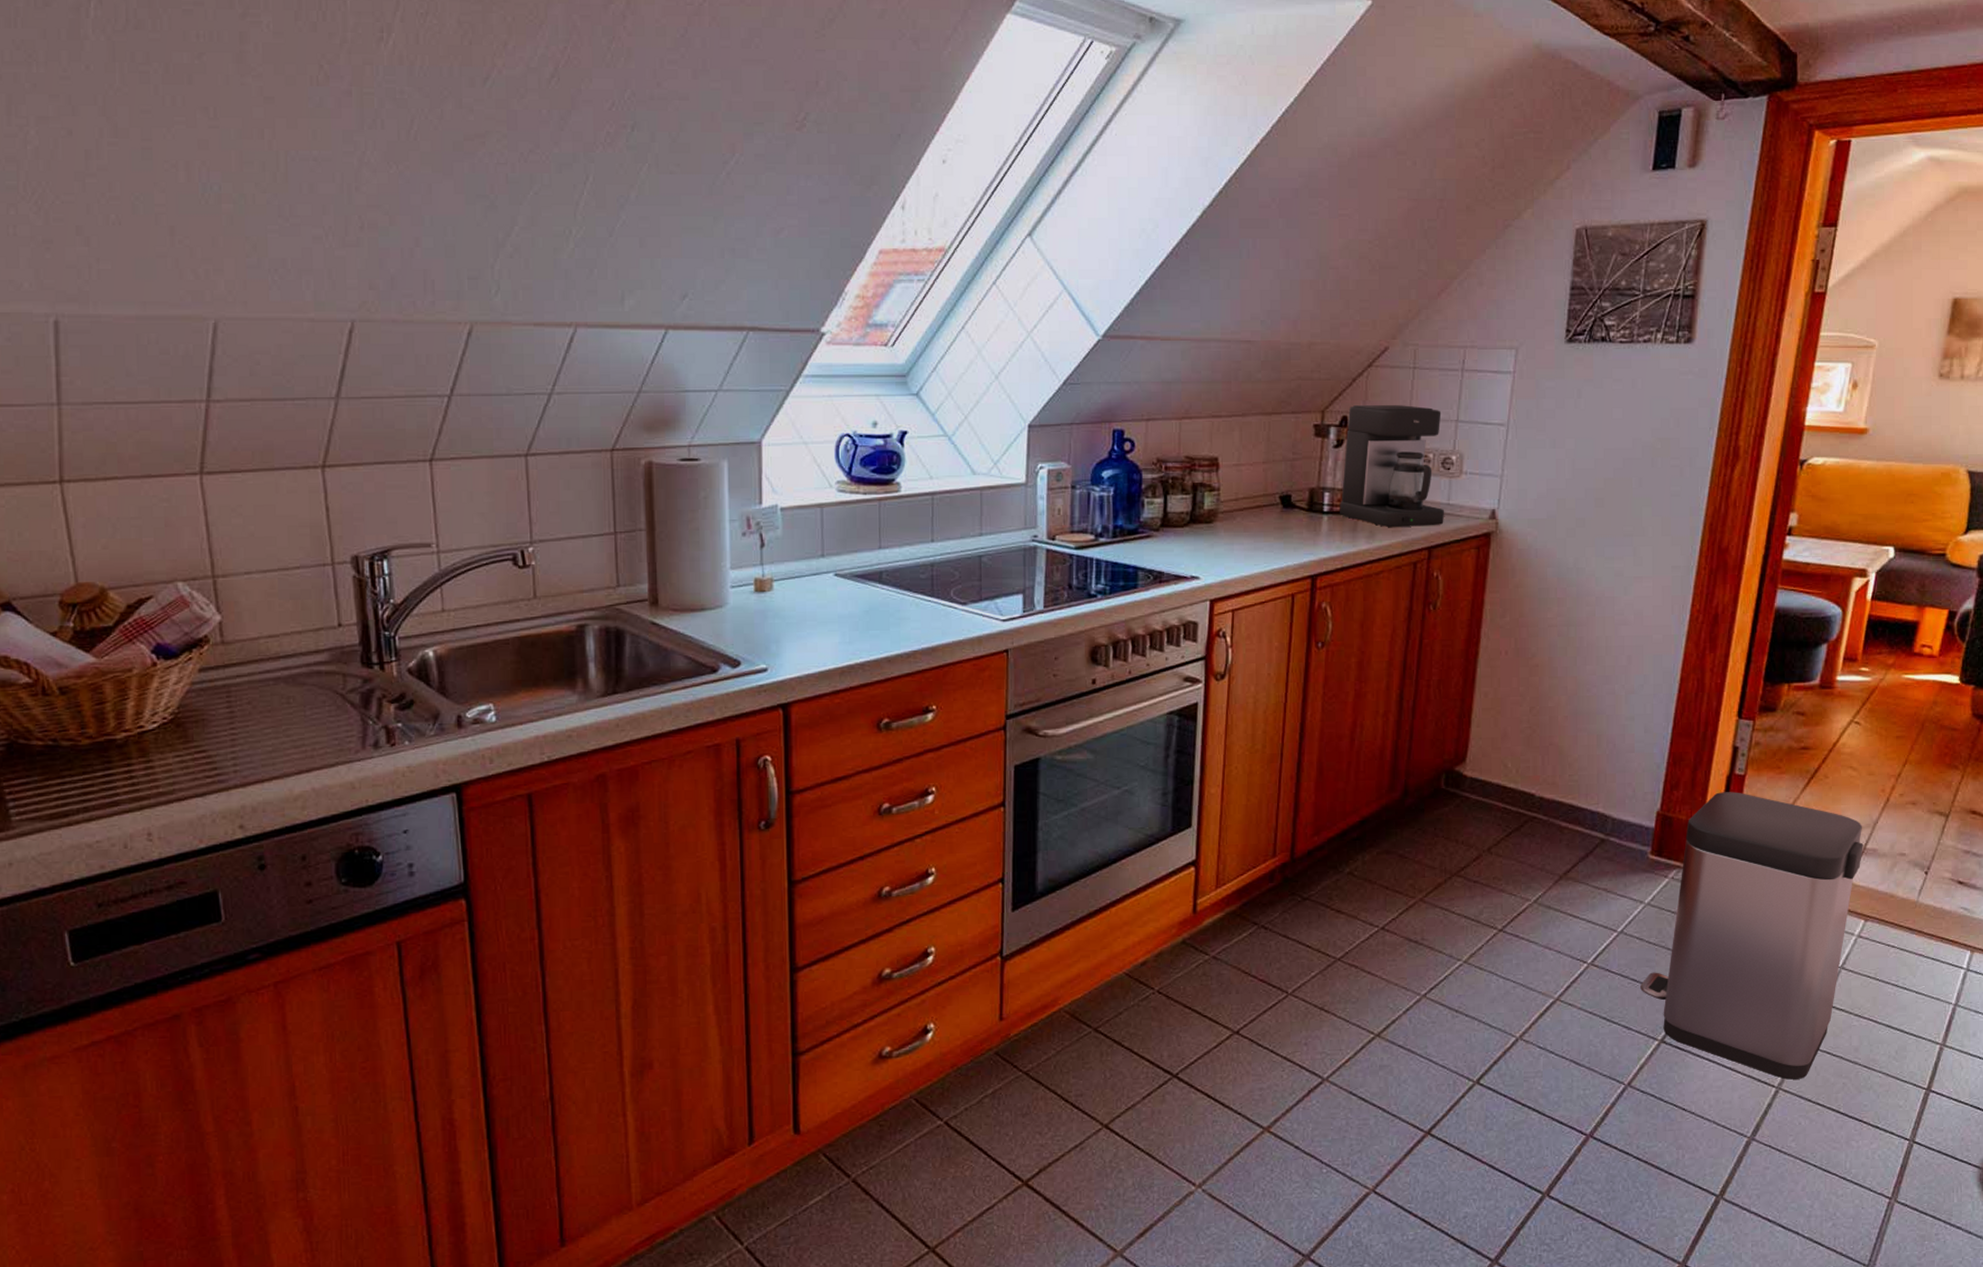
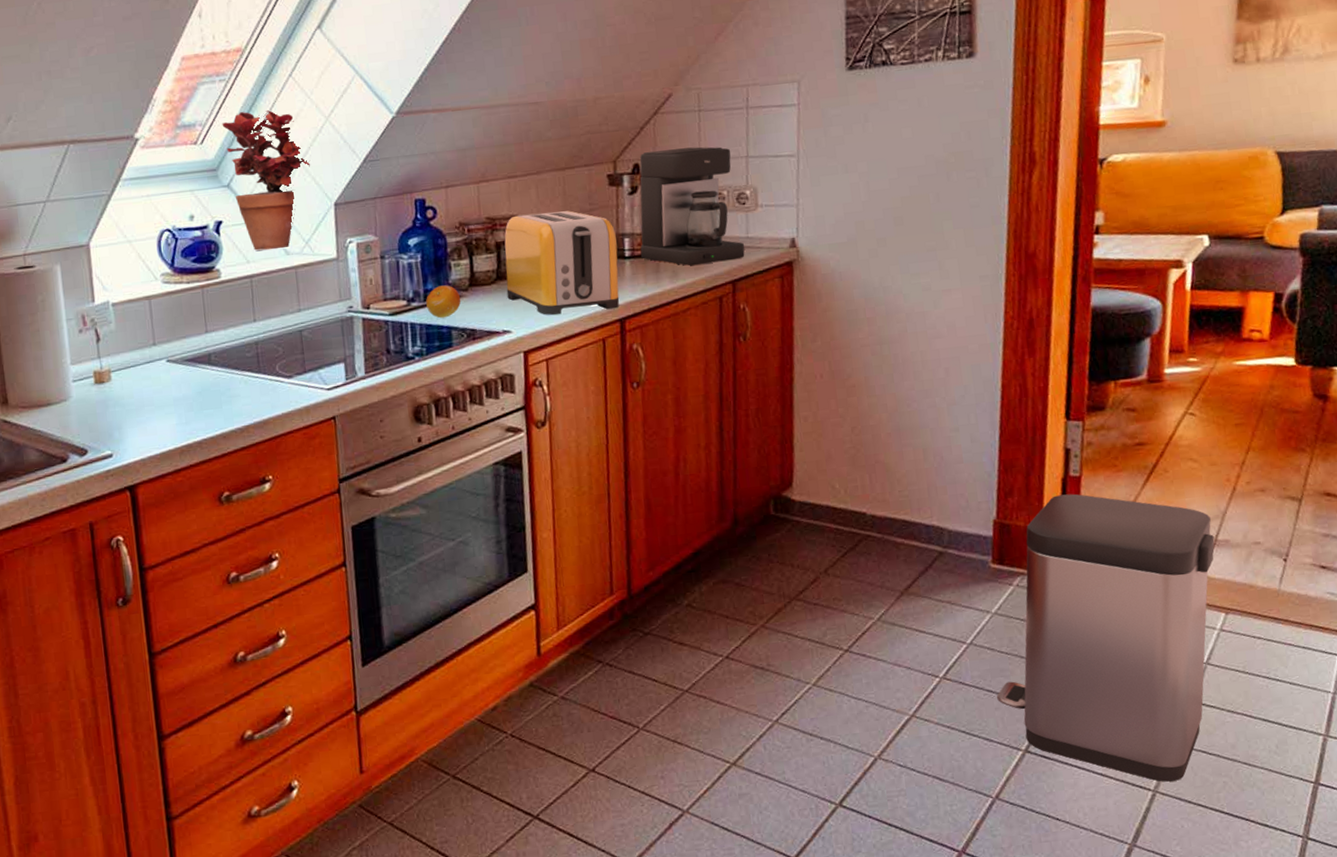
potted plant: none [916,316,1007,468] -> present [222,110,311,251]
fruit: none [1114,523,1151,557] -> present [426,285,461,319]
toaster: none [1199,457,1317,566] -> present [504,210,620,316]

